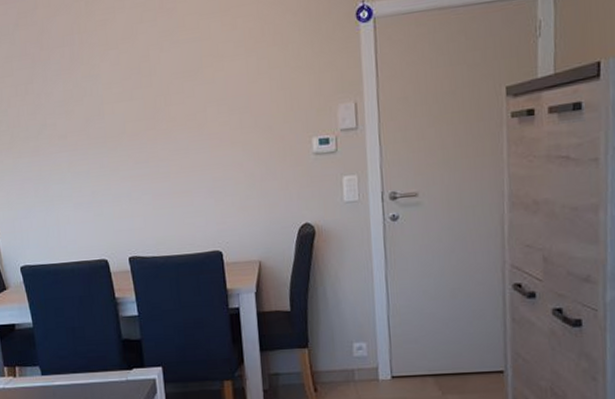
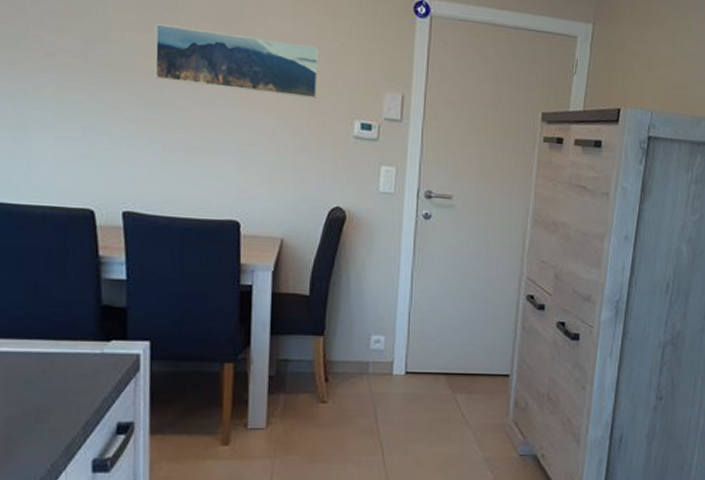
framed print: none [135,77,275,139] -> present [155,24,319,99]

